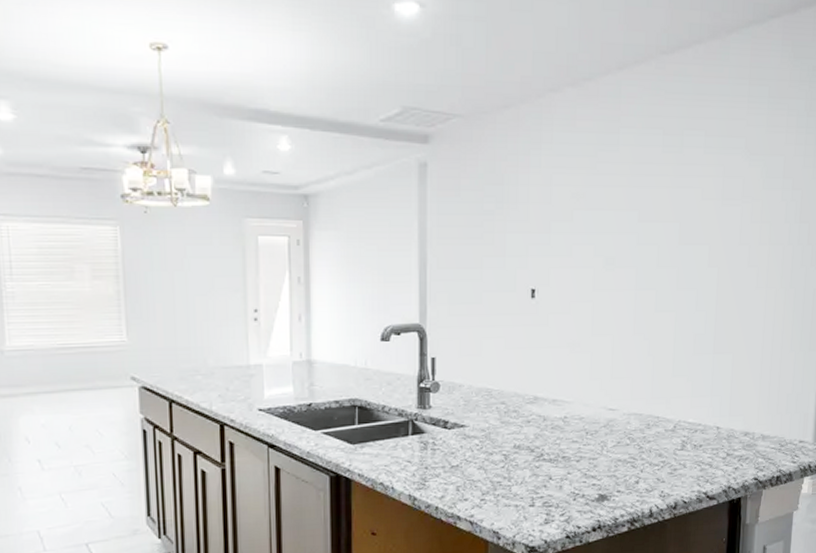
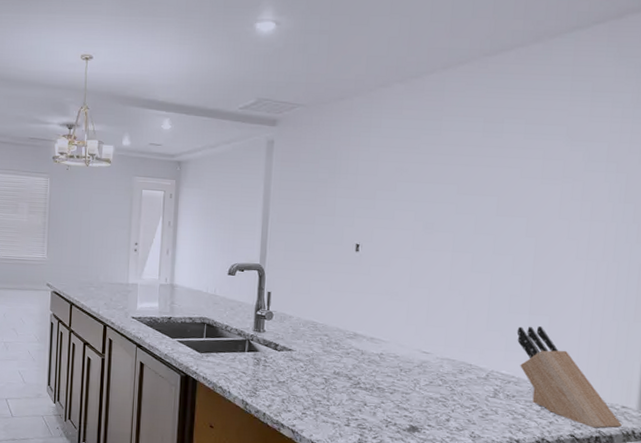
knife block: none [702,365,800,468] -> present [516,325,622,428]

